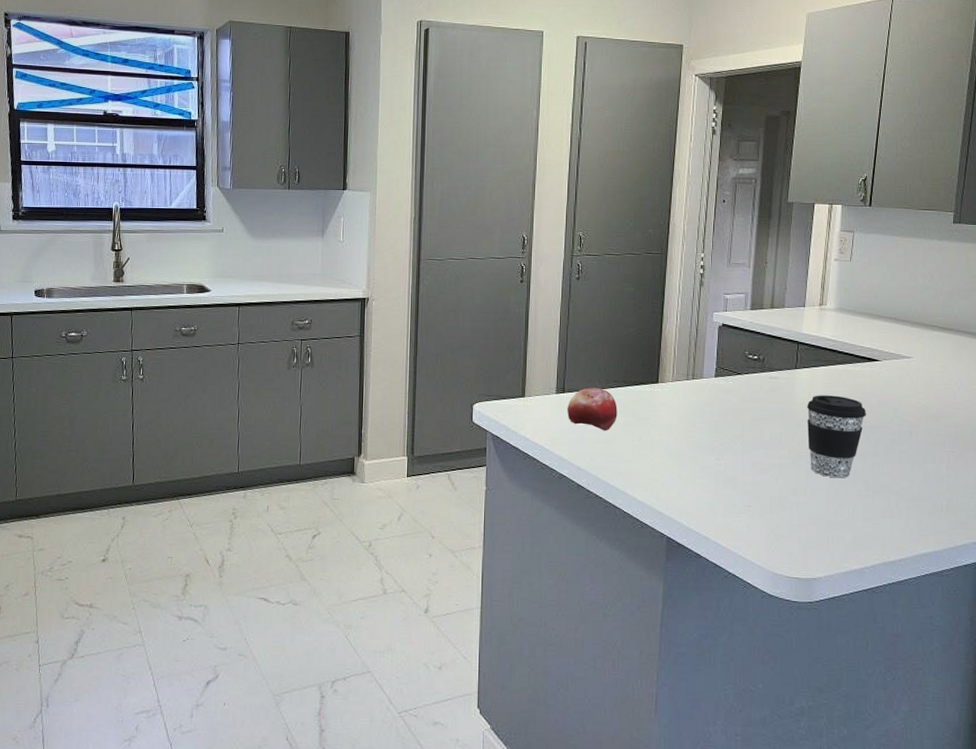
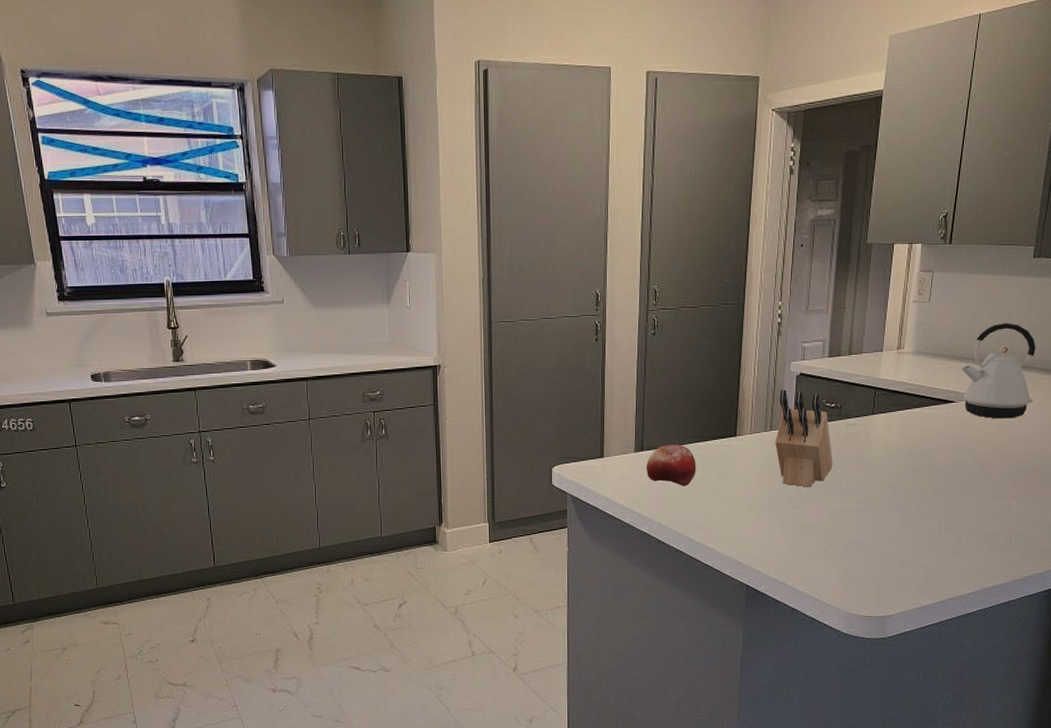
knife block: none [697,339,756,439] -> present [775,389,833,487]
coffee cup: present [807,395,866,478] -> none [883,439,941,520]
kettle: none [884,285,960,380] -> present [961,323,1036,419]

